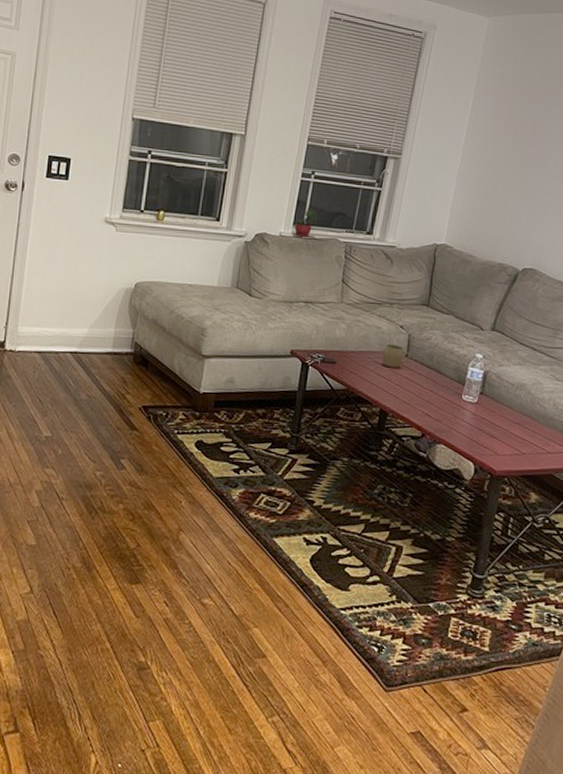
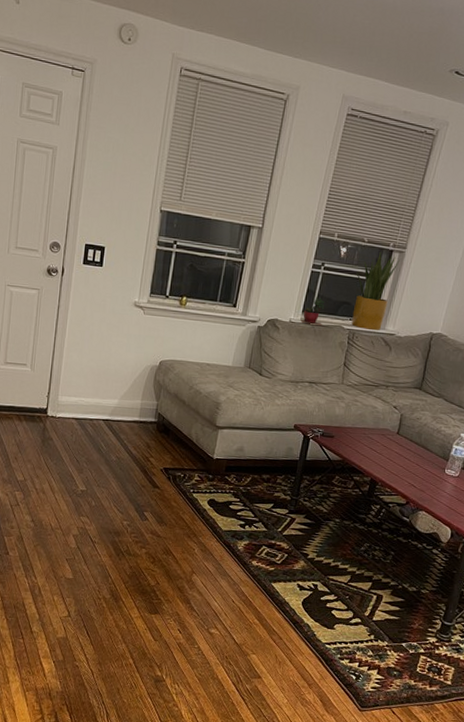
planter: none [348,158,396,244] -> present [351,252,400,331]
mug: present [381,344,410,368] -> none [375,422,401,444]

